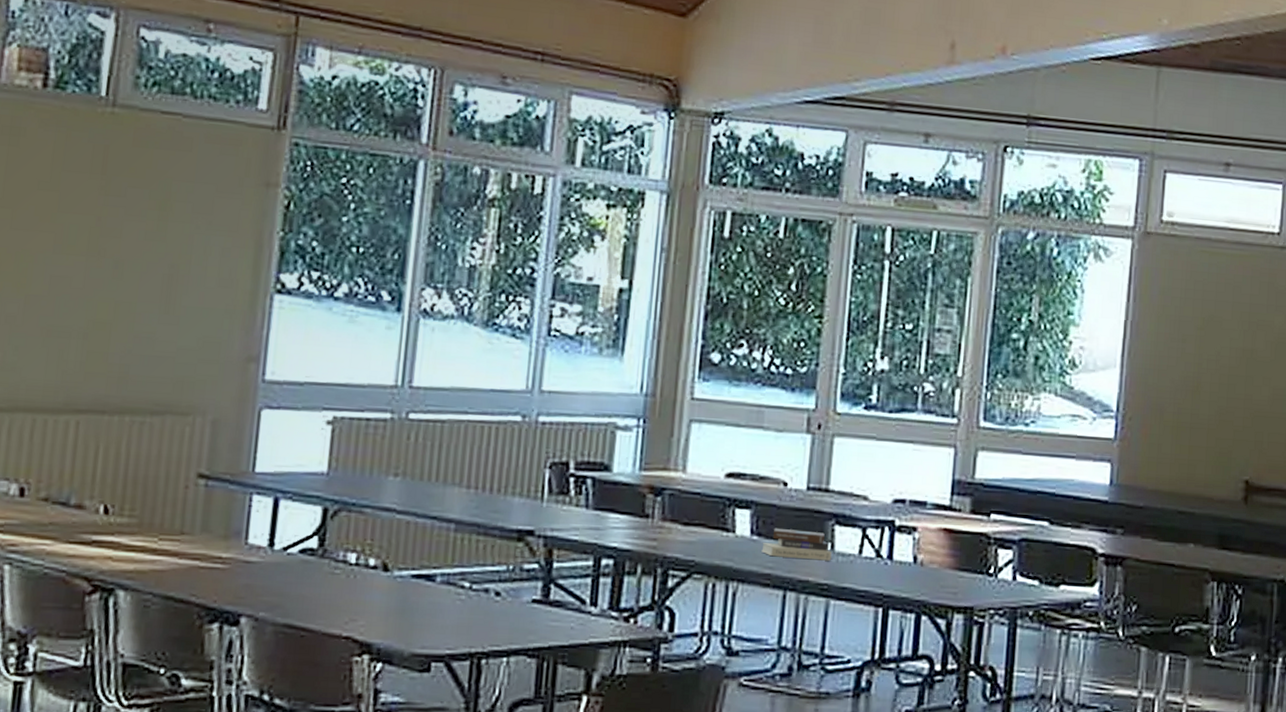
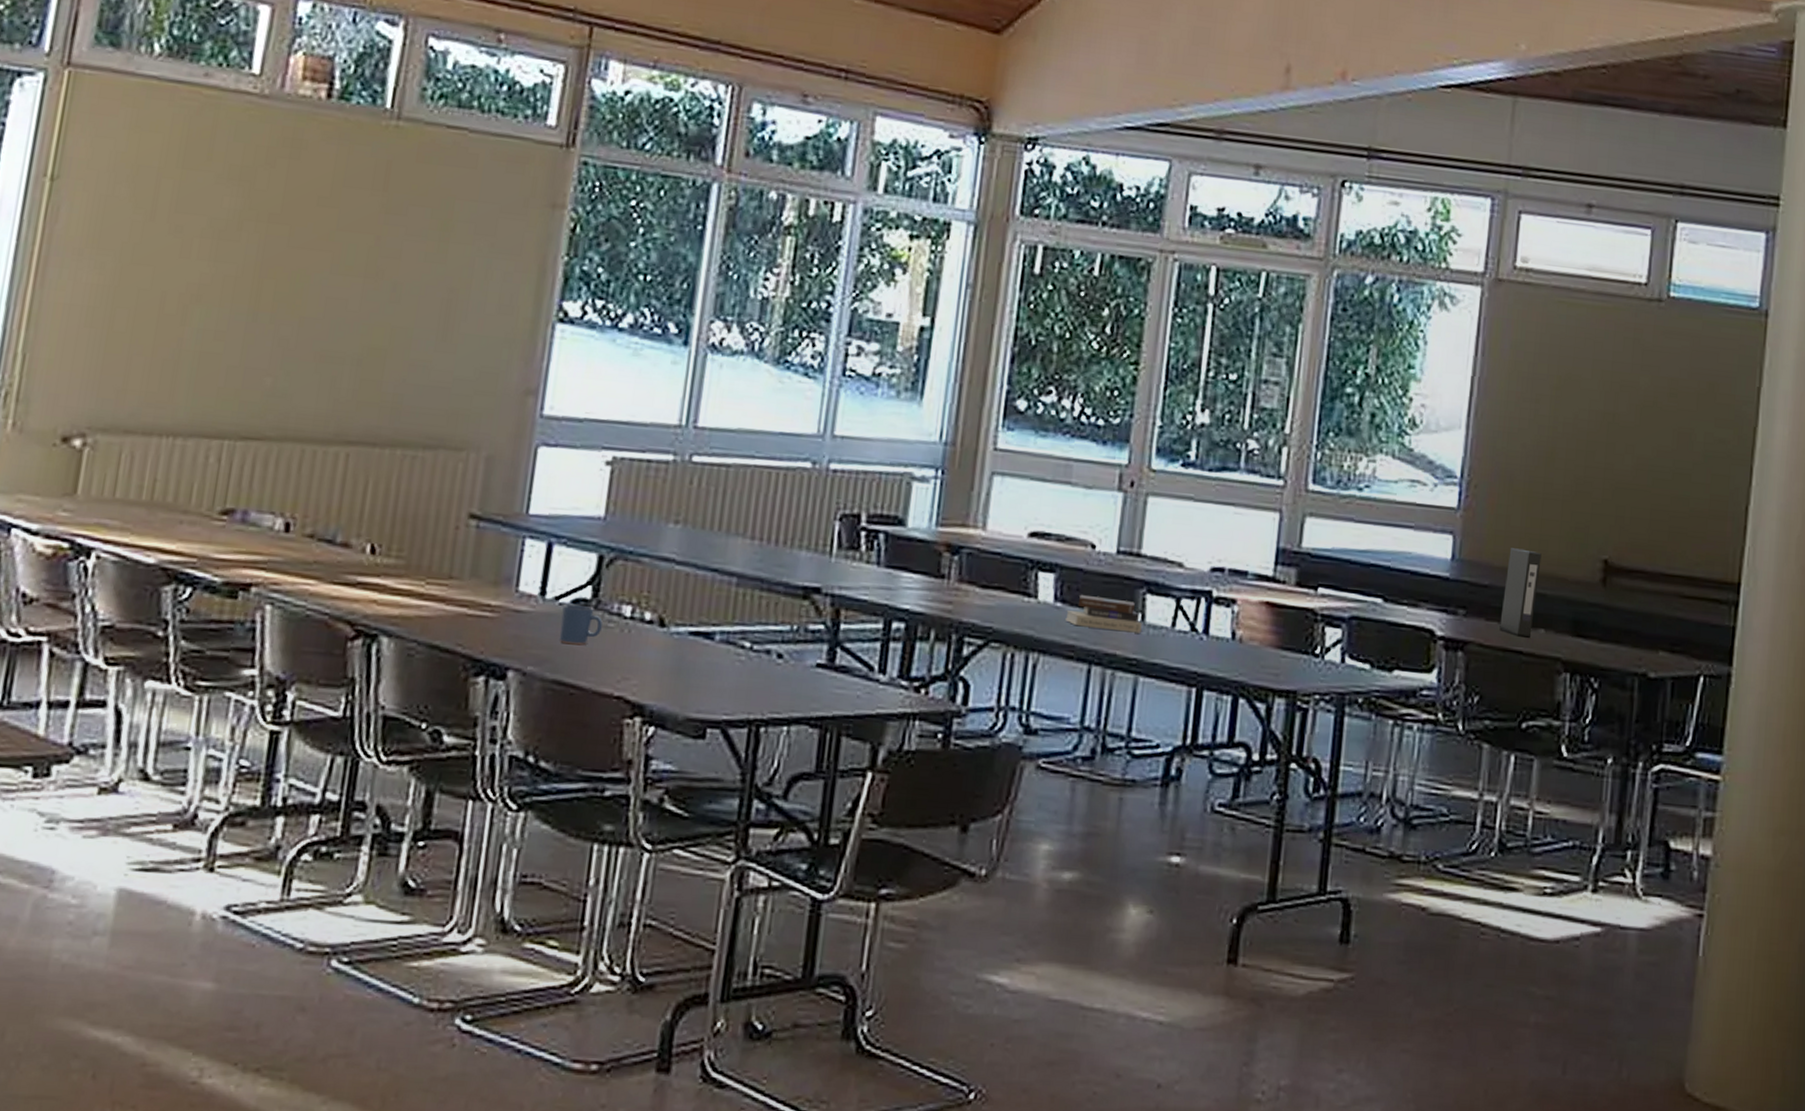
mug: none [288,553,329,591] -> present [559,603,603,646]
binder: none [1154,473,1190,553] -> present [1499,548,1542,639]

